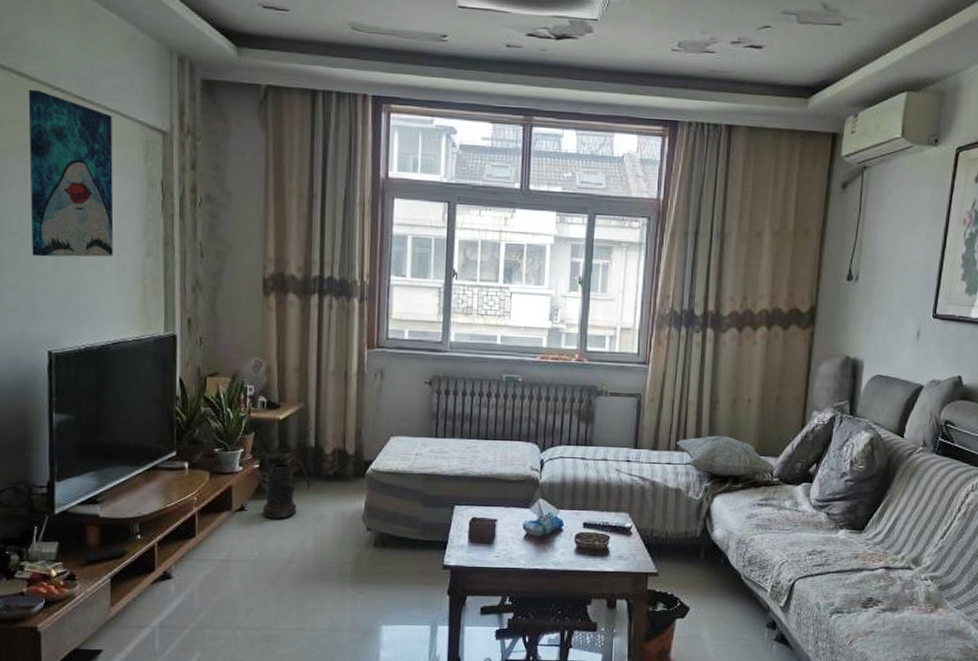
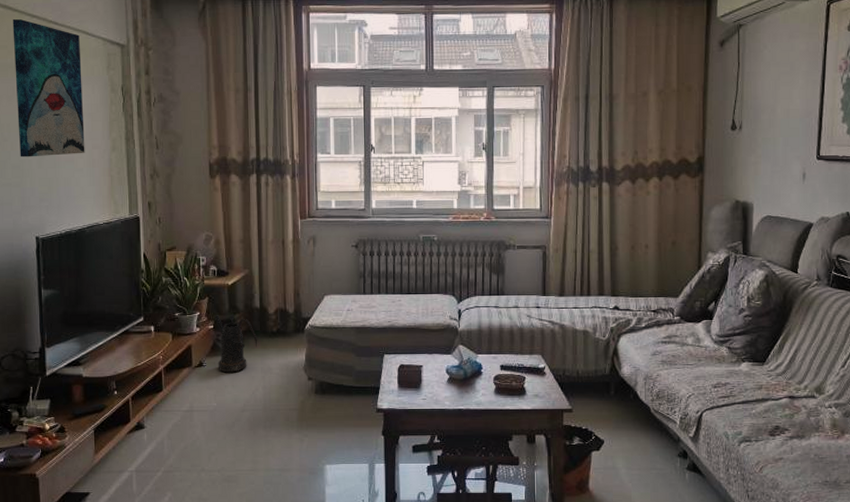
decorative pillow: present [677,436,776,477] -> none [582,280,677,317]

